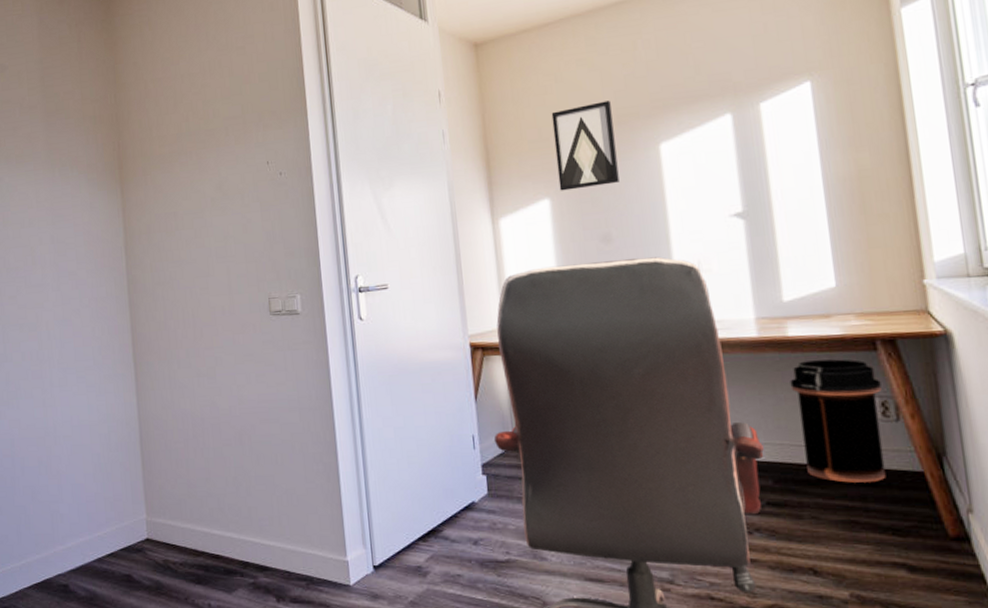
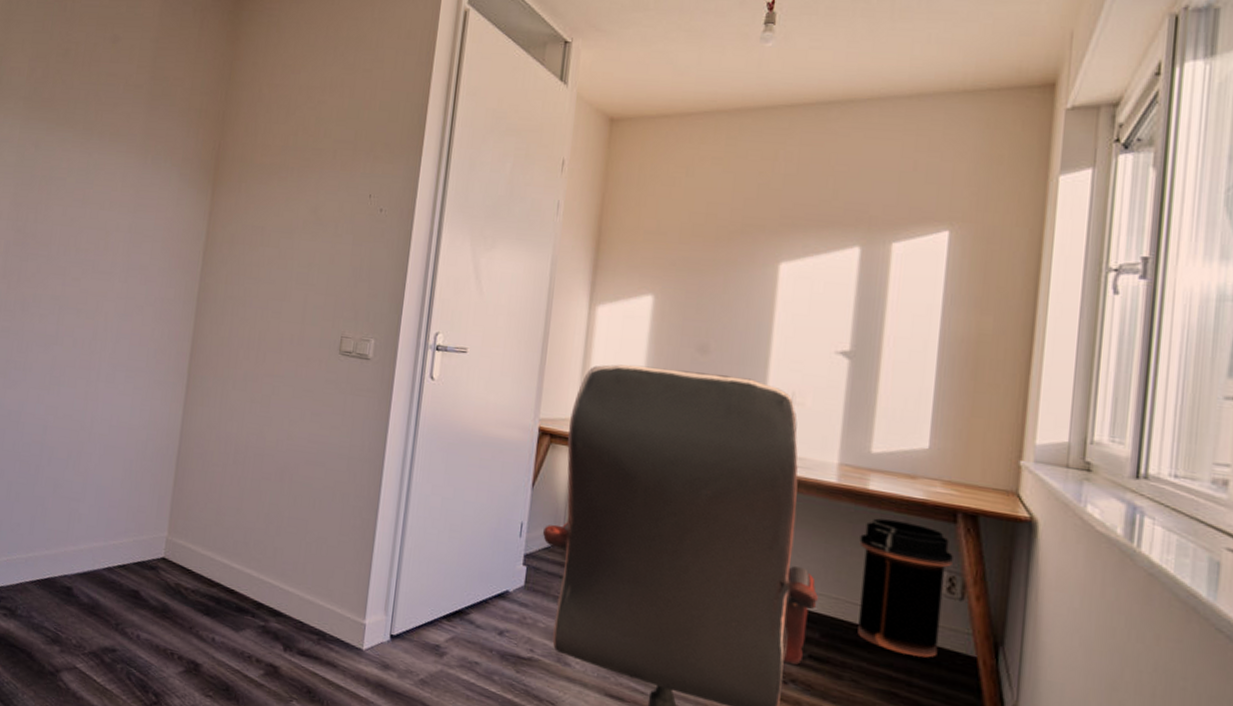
wall art: present [551,100,619,191] -> none [666,206,738,294]

